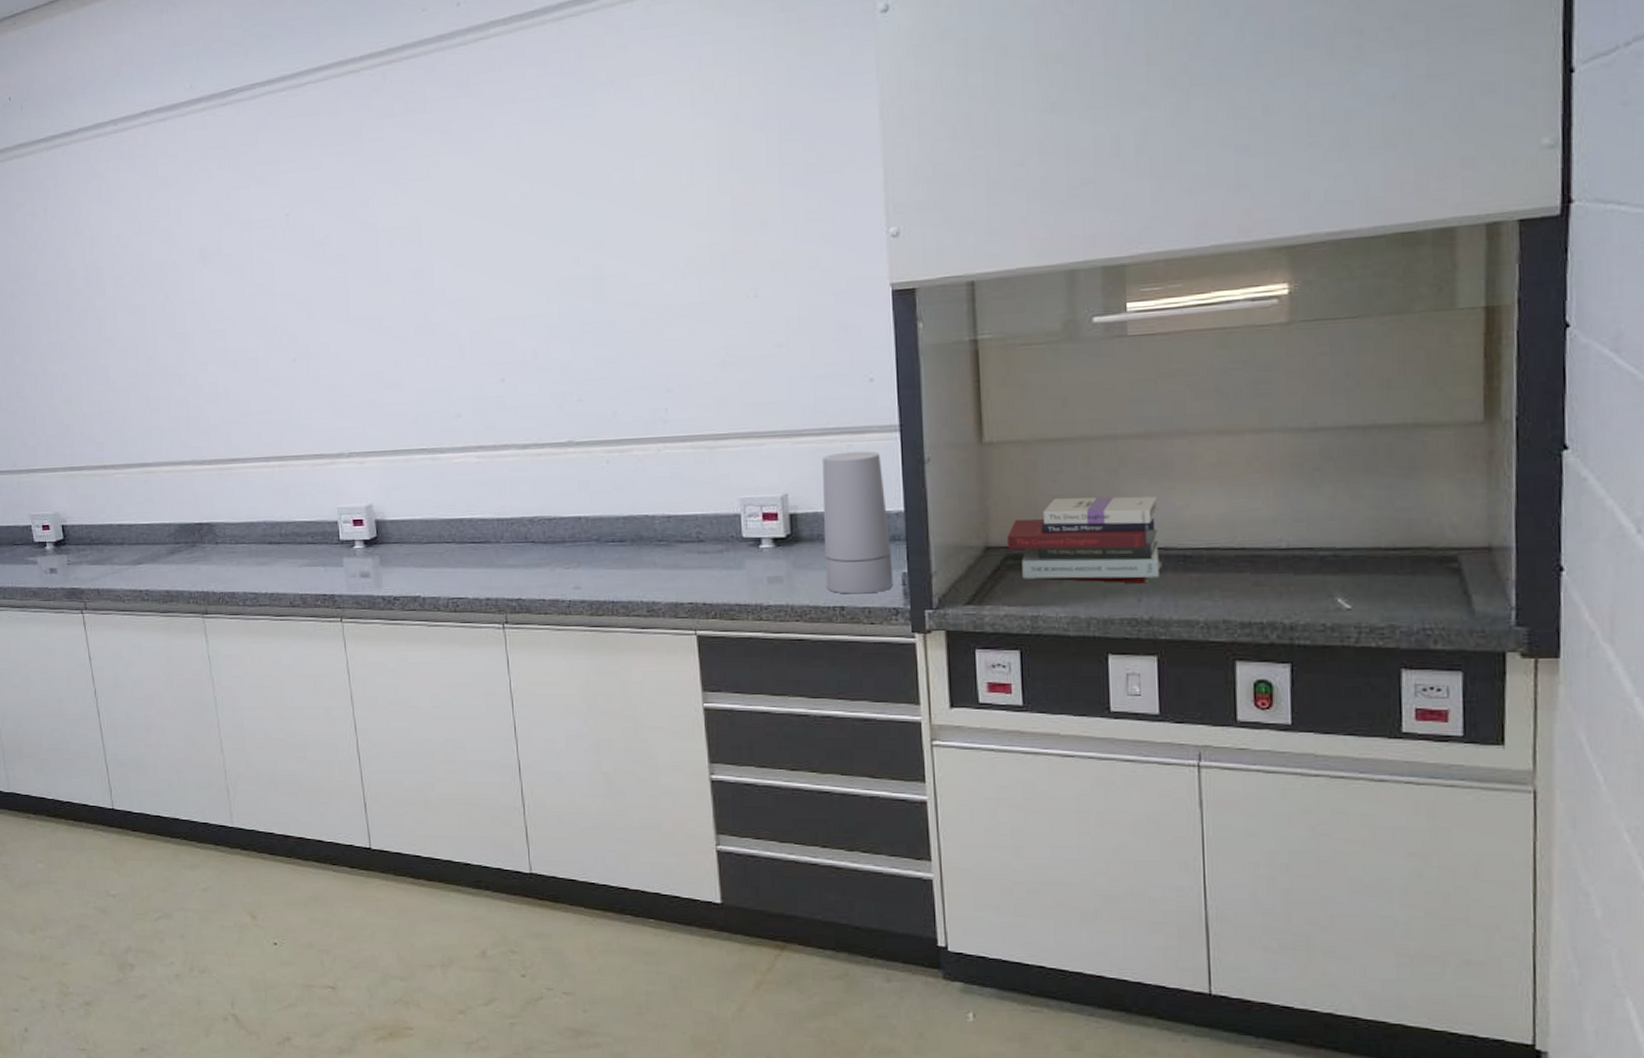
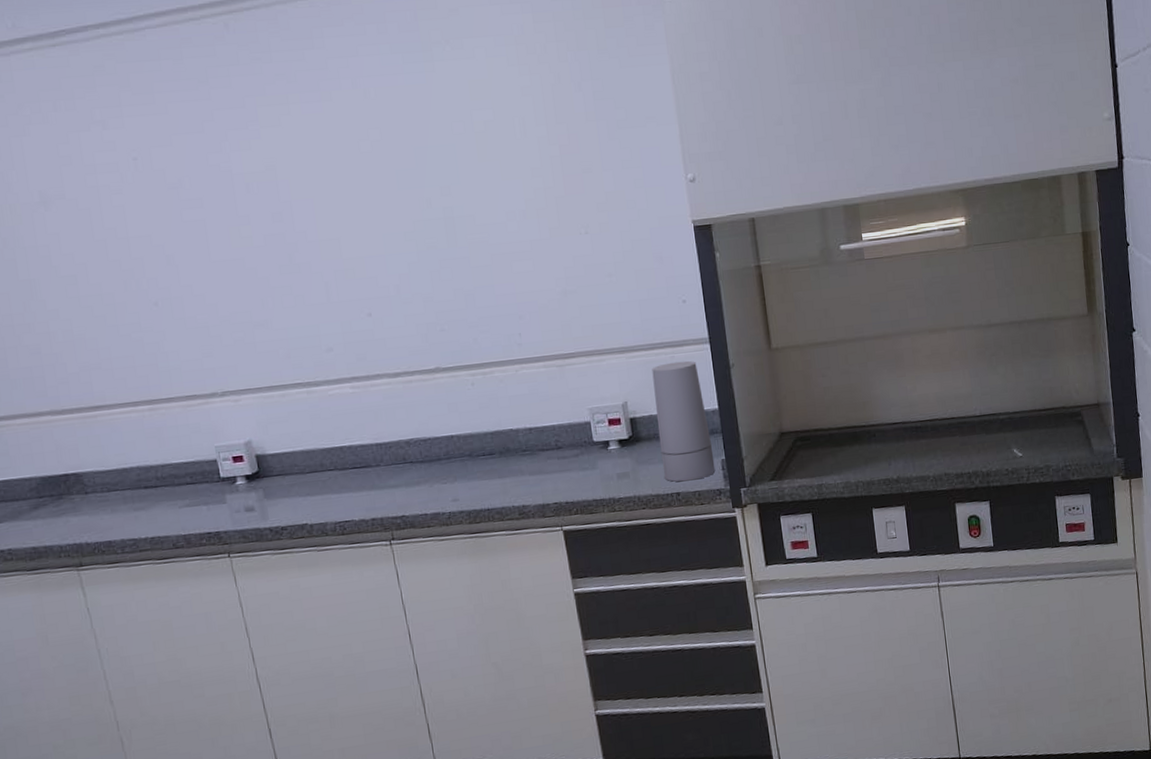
books: present [1007,496,1162,584] -> none [795,383,903,456]

